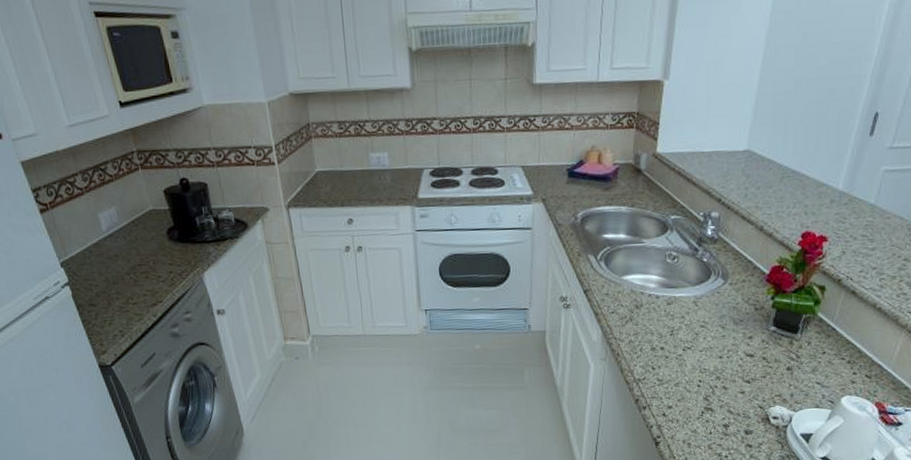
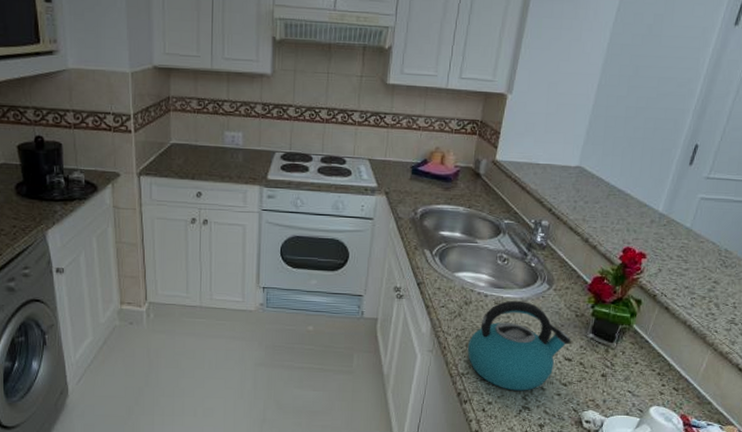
kettle: none [642,298,752,393] -> present [467,300,571,391]

